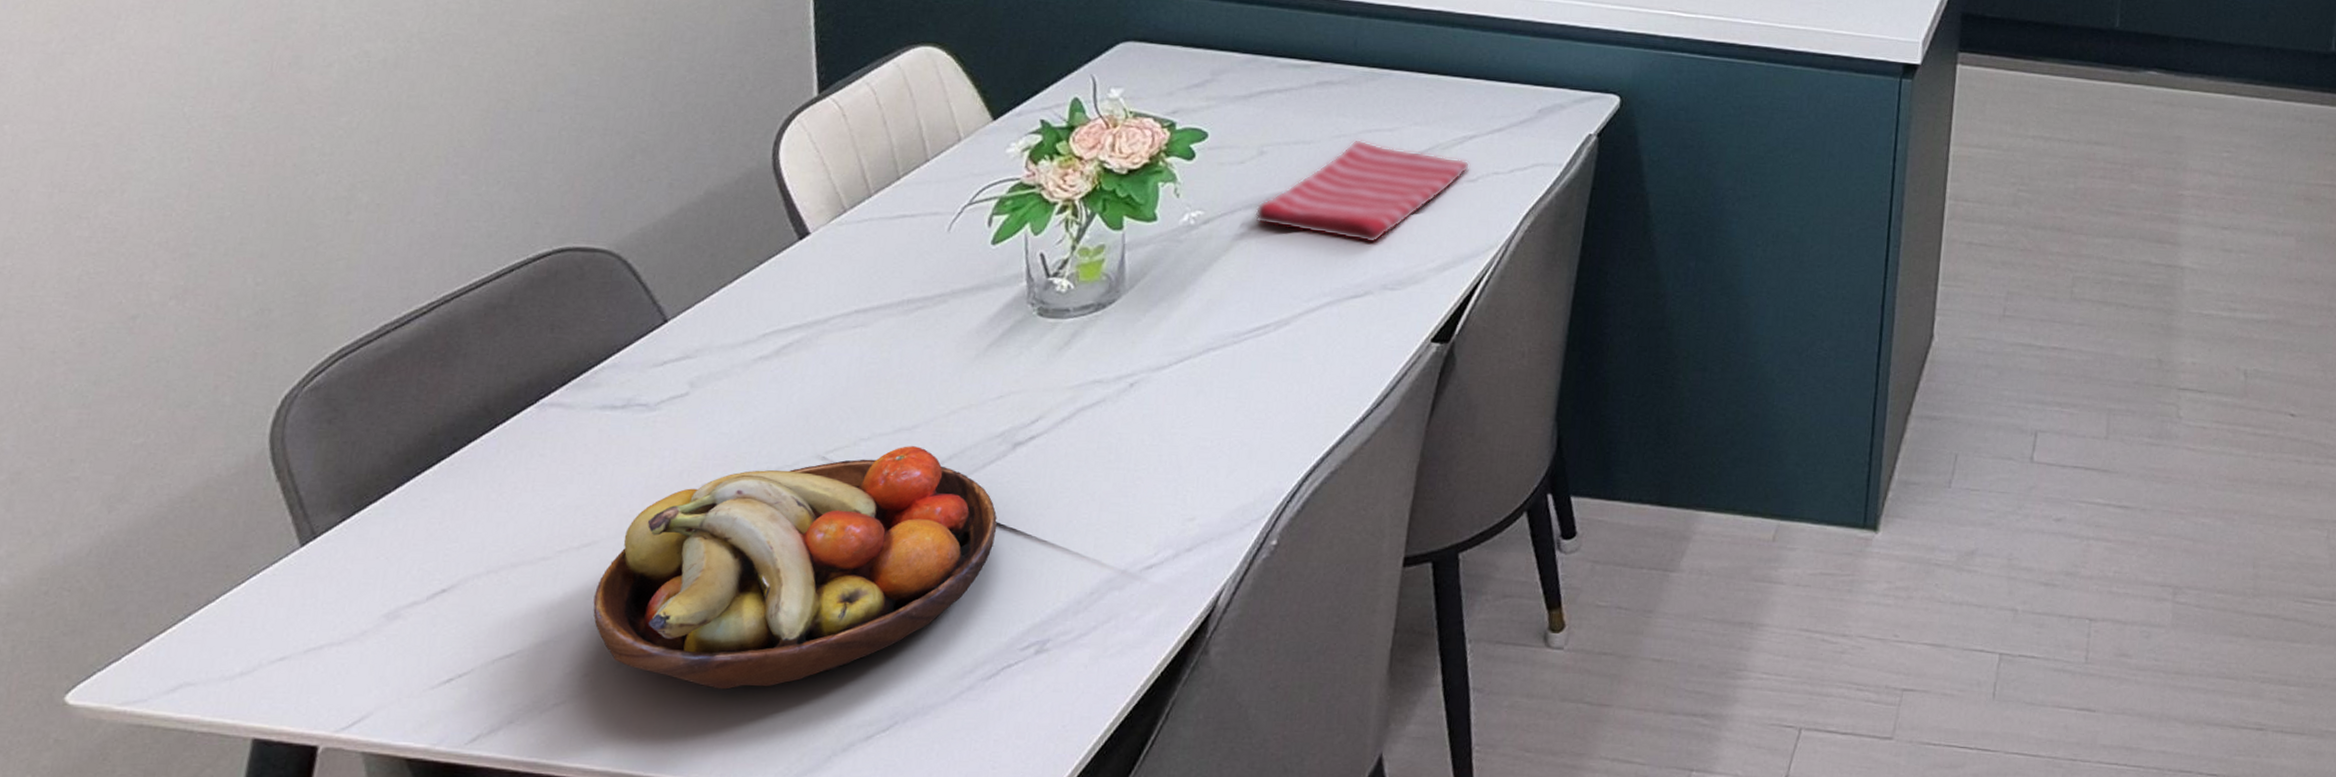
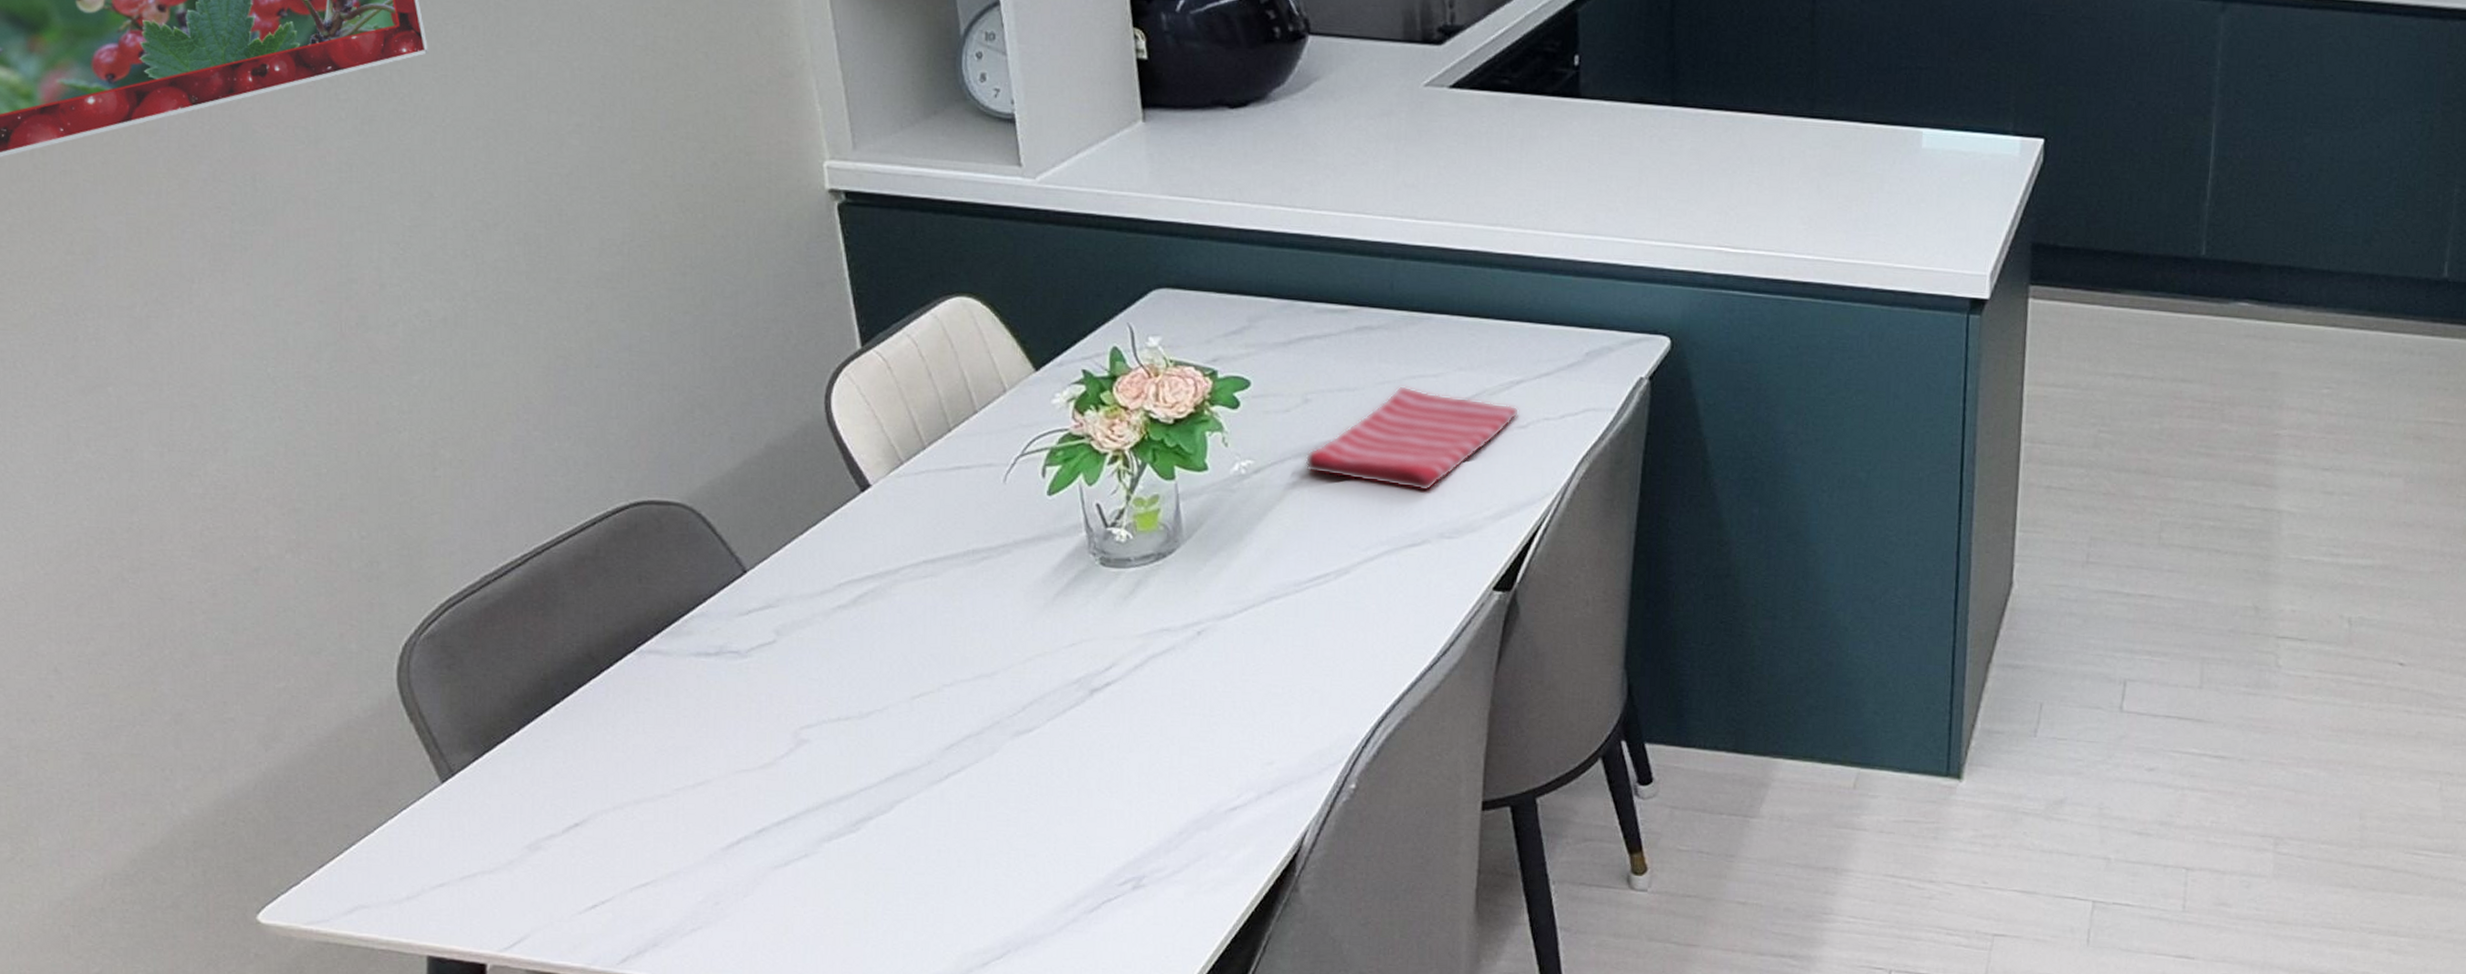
fruit bowl: present [593,446,998,690] -> none [714,691,1084,918]

